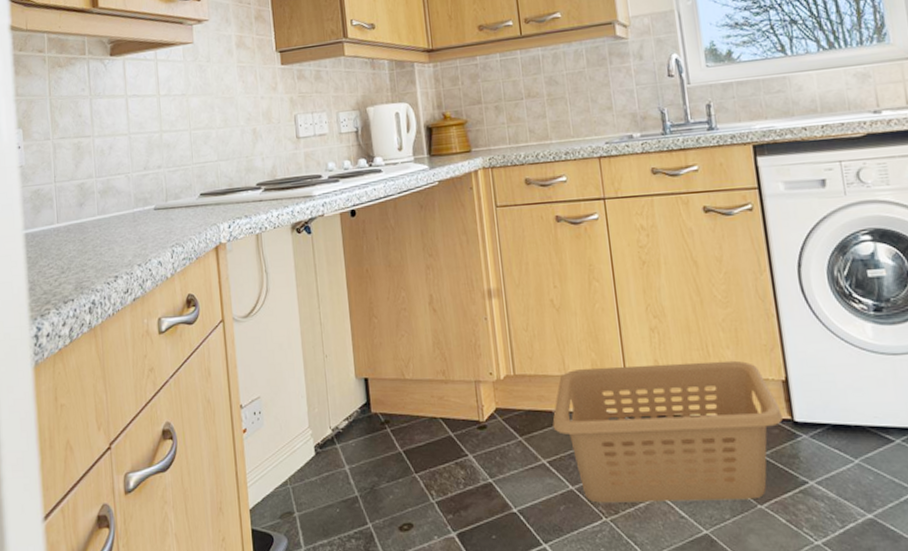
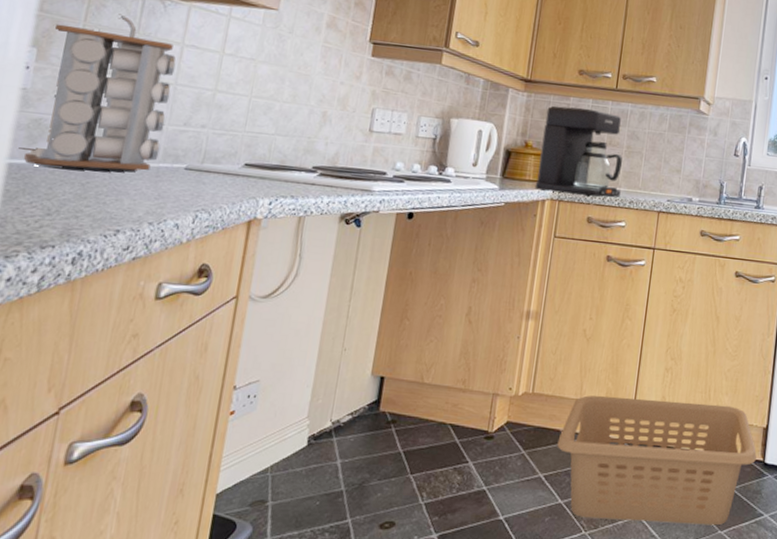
spice rack: none [28,82,131,232] -> present [18,14,176,172]
coffee maker: none [456,63,553,162] -> present [534,105,623,198]

